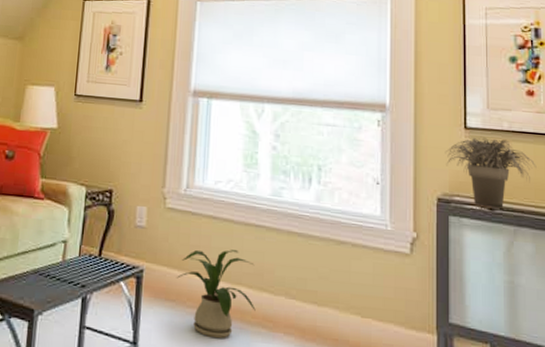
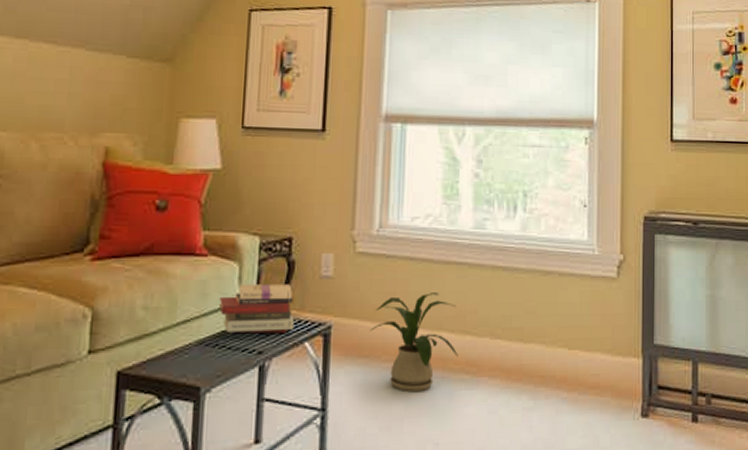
books: none [51,226,112,272] -> present [219,284,294,334]
potted plant: present [445,136,537,208] -> none [651,148,738,222]

